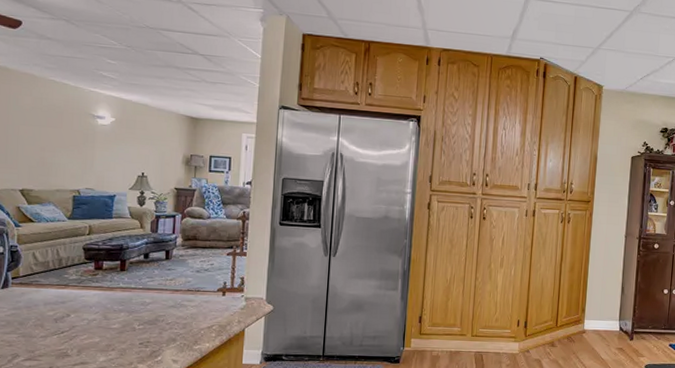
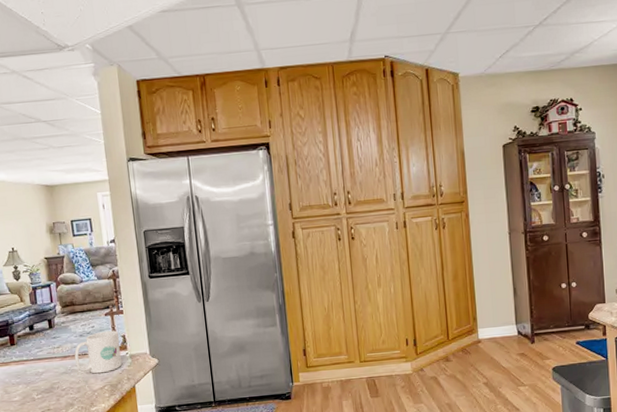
mug: none [187,270,237,312] -> present [74,330,122,374]

